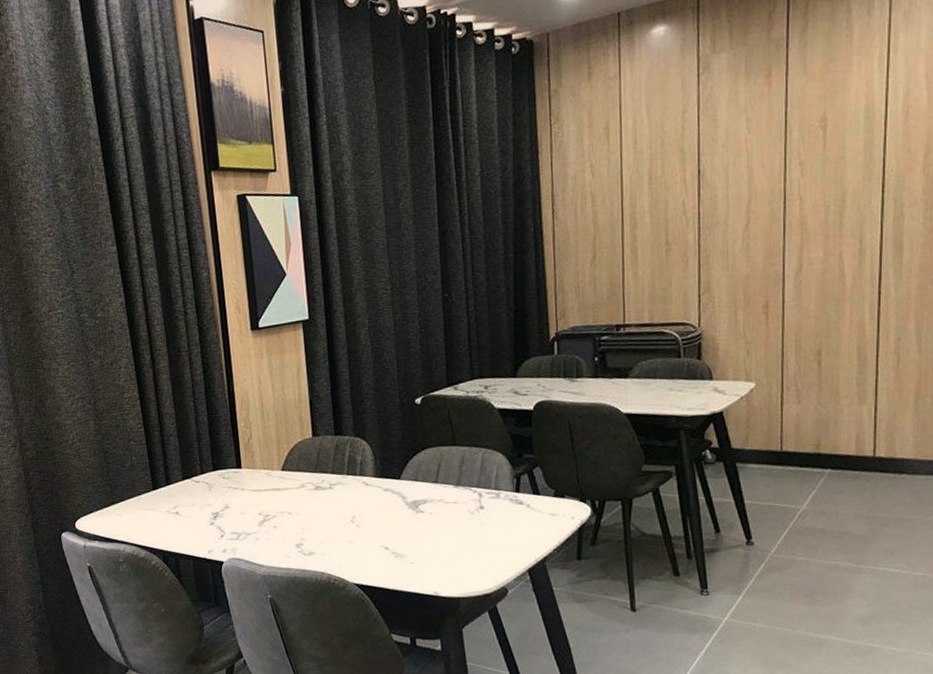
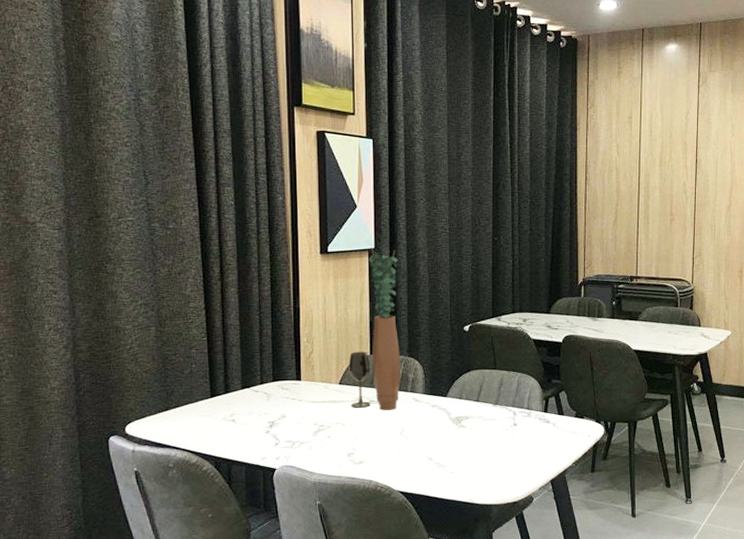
wine glass: none [290,433,317,496] -> present [348,351,371,408]
vase: none [303,319,348,497] -> present [368,248,401,410]

